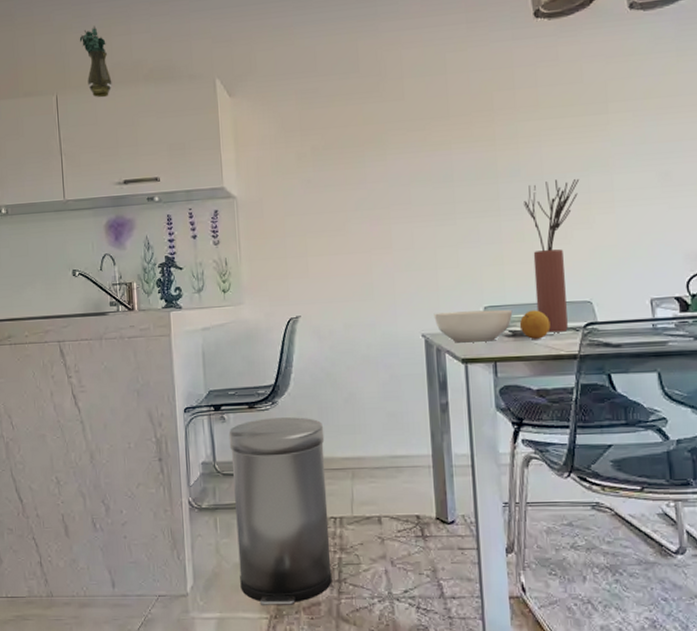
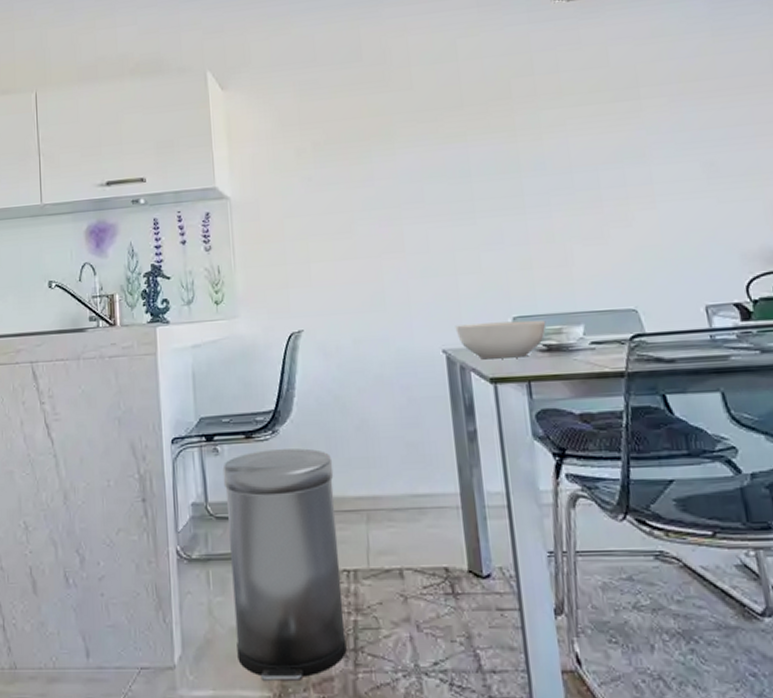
vase: present [79,25,112,98] -> none [61,19,96,94]
fruit: present [519,310,551,340] -> none [554,320,591,356]
vase: present [524,179,580,333] -> none [552,171,614,347]

